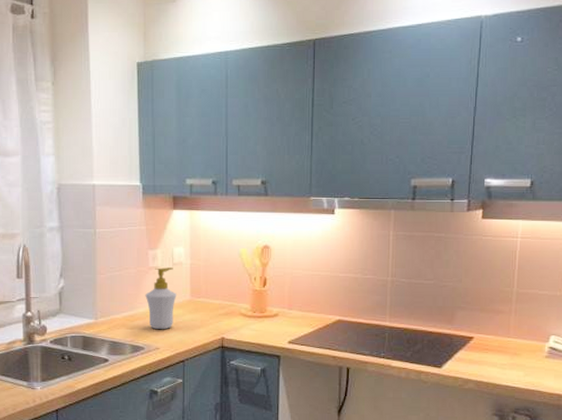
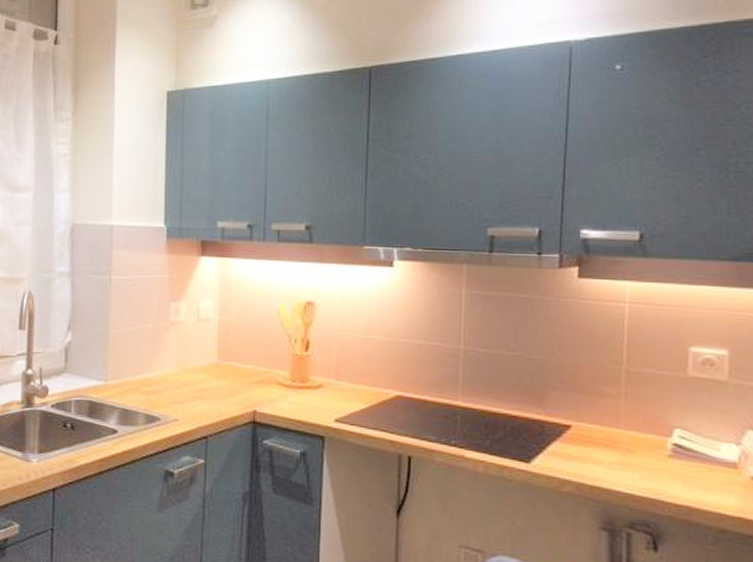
soap bottle: present [145,267,177,330] -> none [164,323,201,398]

